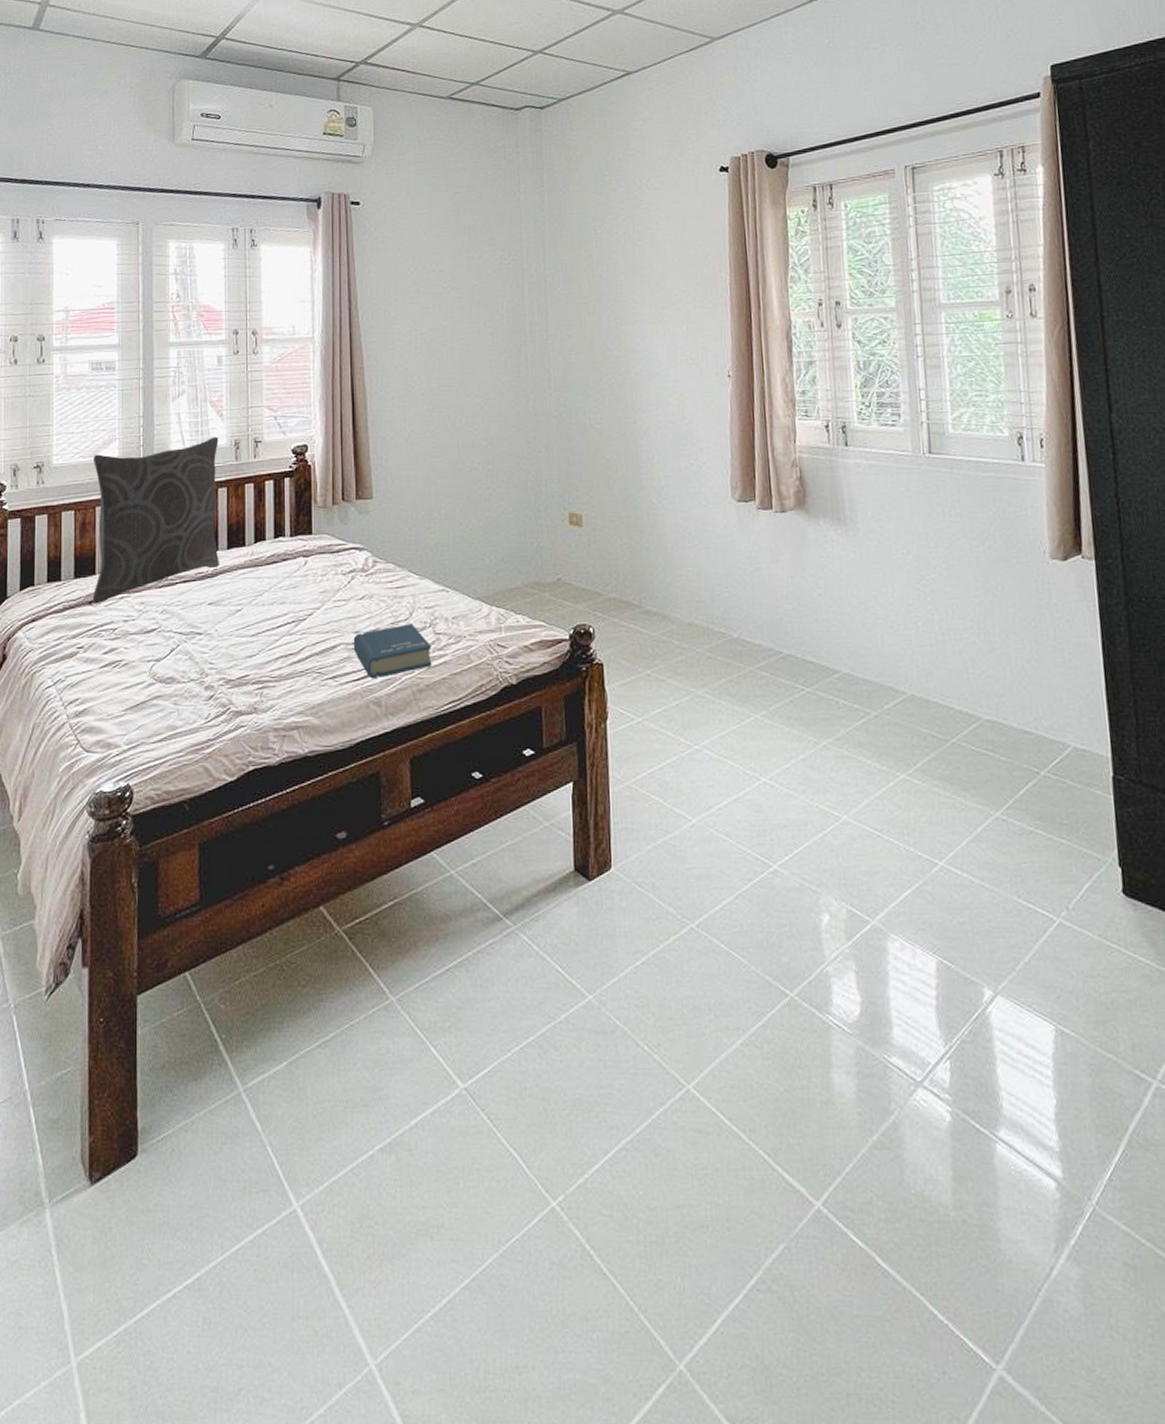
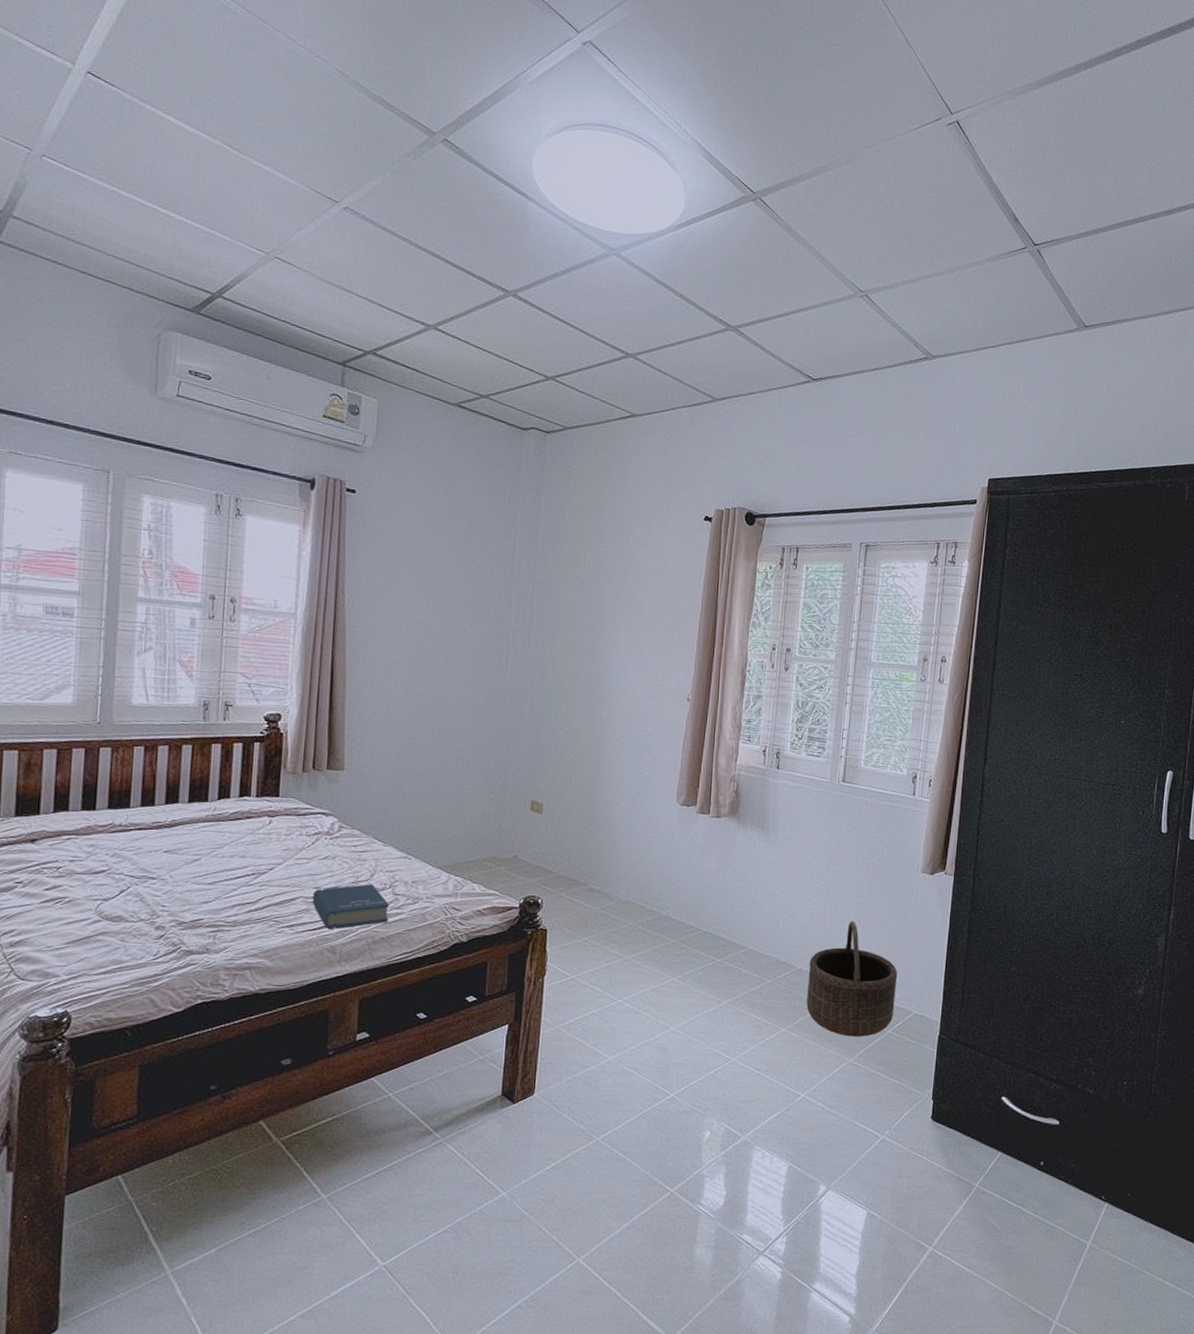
pillow: present [92,436,219,604] -> none [34,695,187,843]
basket: none [922,627,1046,782] -> present [806,920,898,1037]

